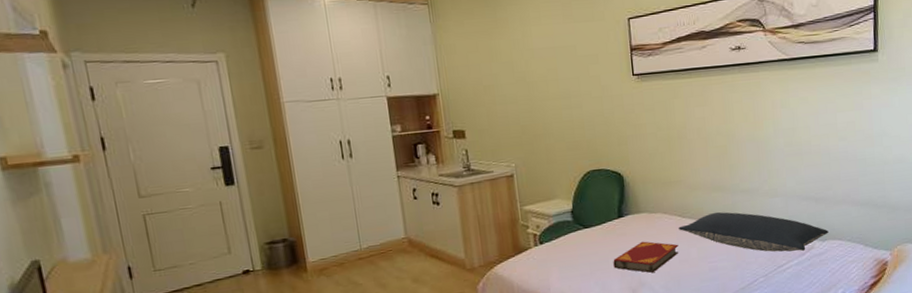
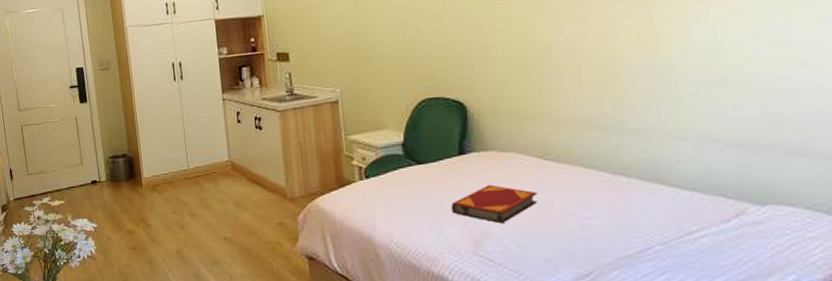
pillow: present [678,211,829,252] -> none [537,155,772,216]

